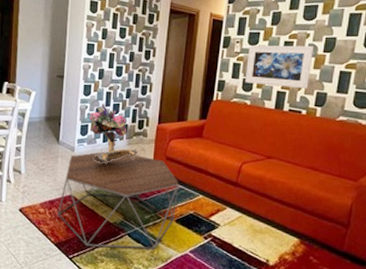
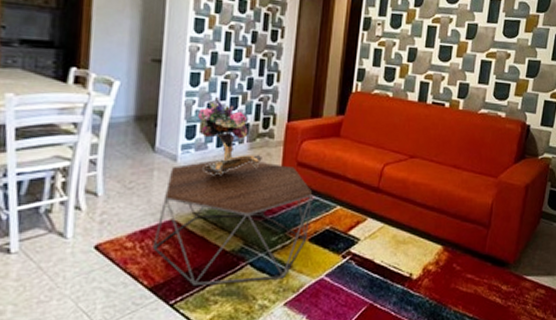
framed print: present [245,45,313,88] -> none [387,28,456,78]

